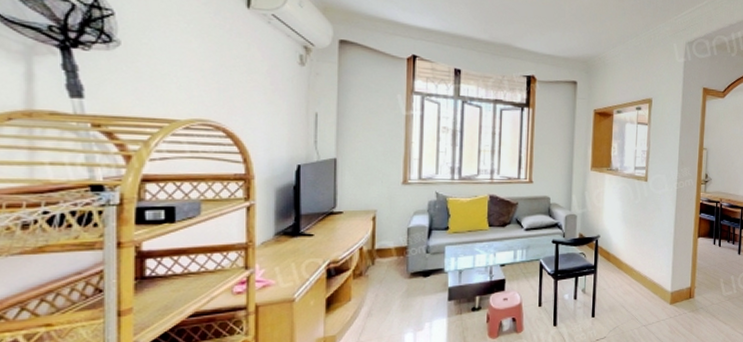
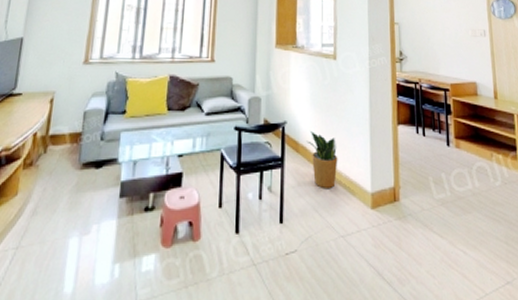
potted plant: none [617,244,644,289] -> present [306,131,338,188]

